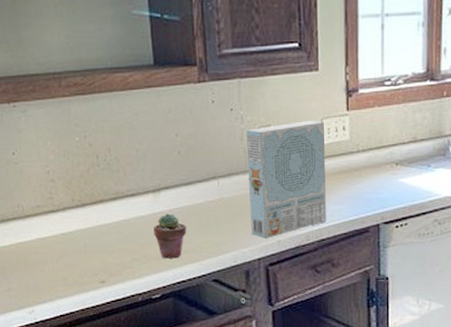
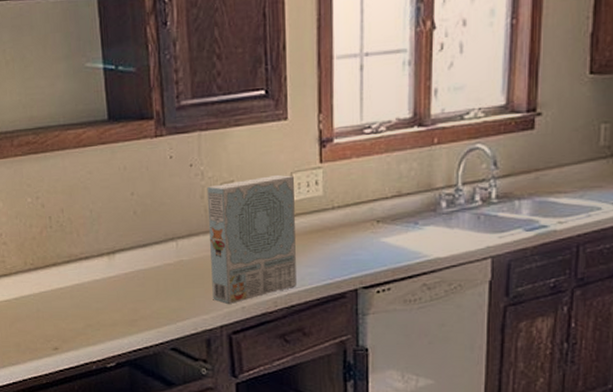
potted succulent: present [154,214,187,259] -> none [108,277,143,325]

